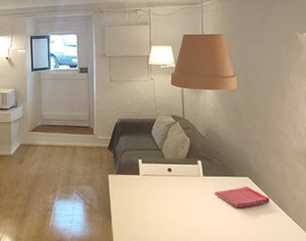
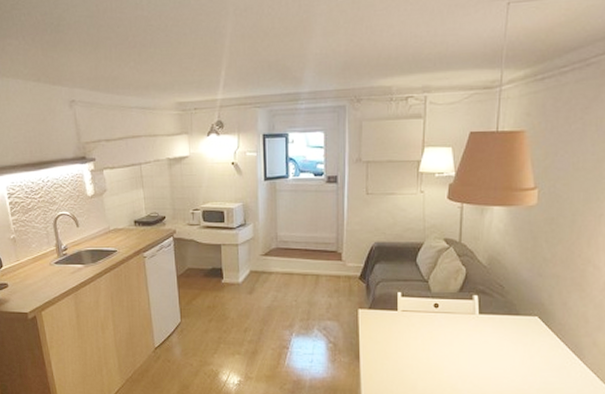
dish towel: present [214,186,270,209] -> none [490,327,562,353]

